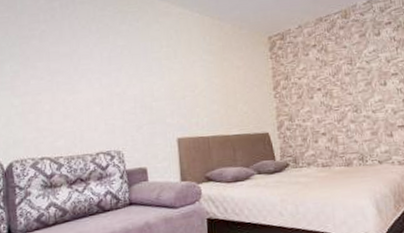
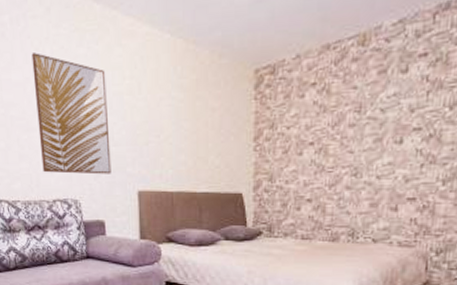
wall art: none [79,30,152,129] -> present [31,52,111,175]

